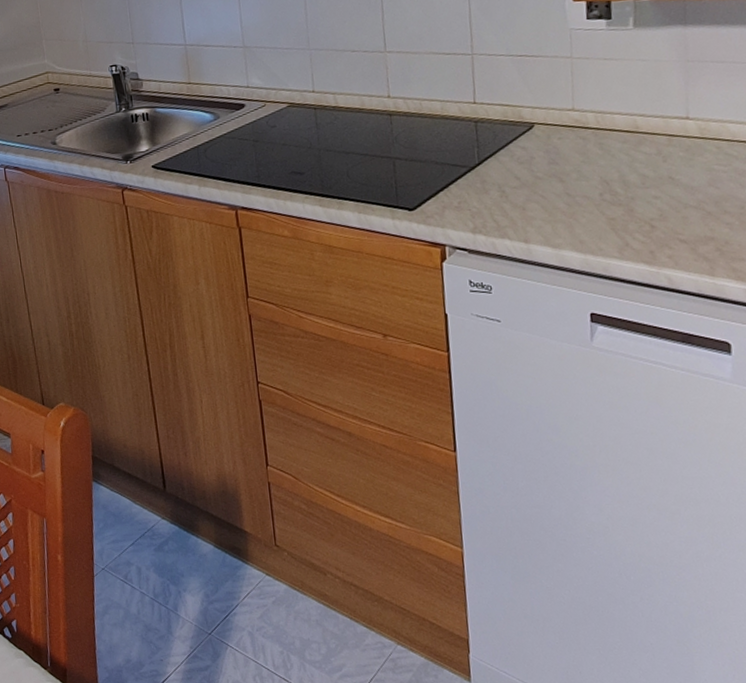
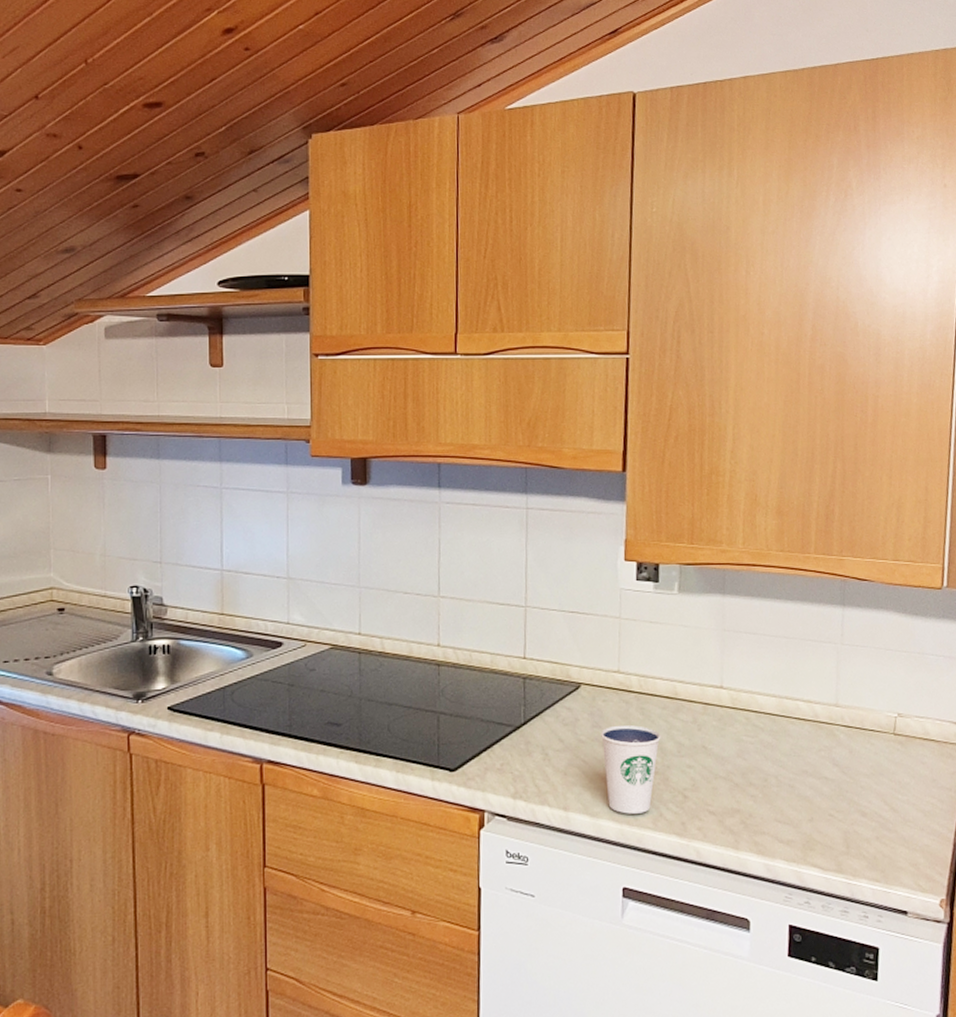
dixie cup: none [558,160,623,245] -> present [601,725,661,814]

